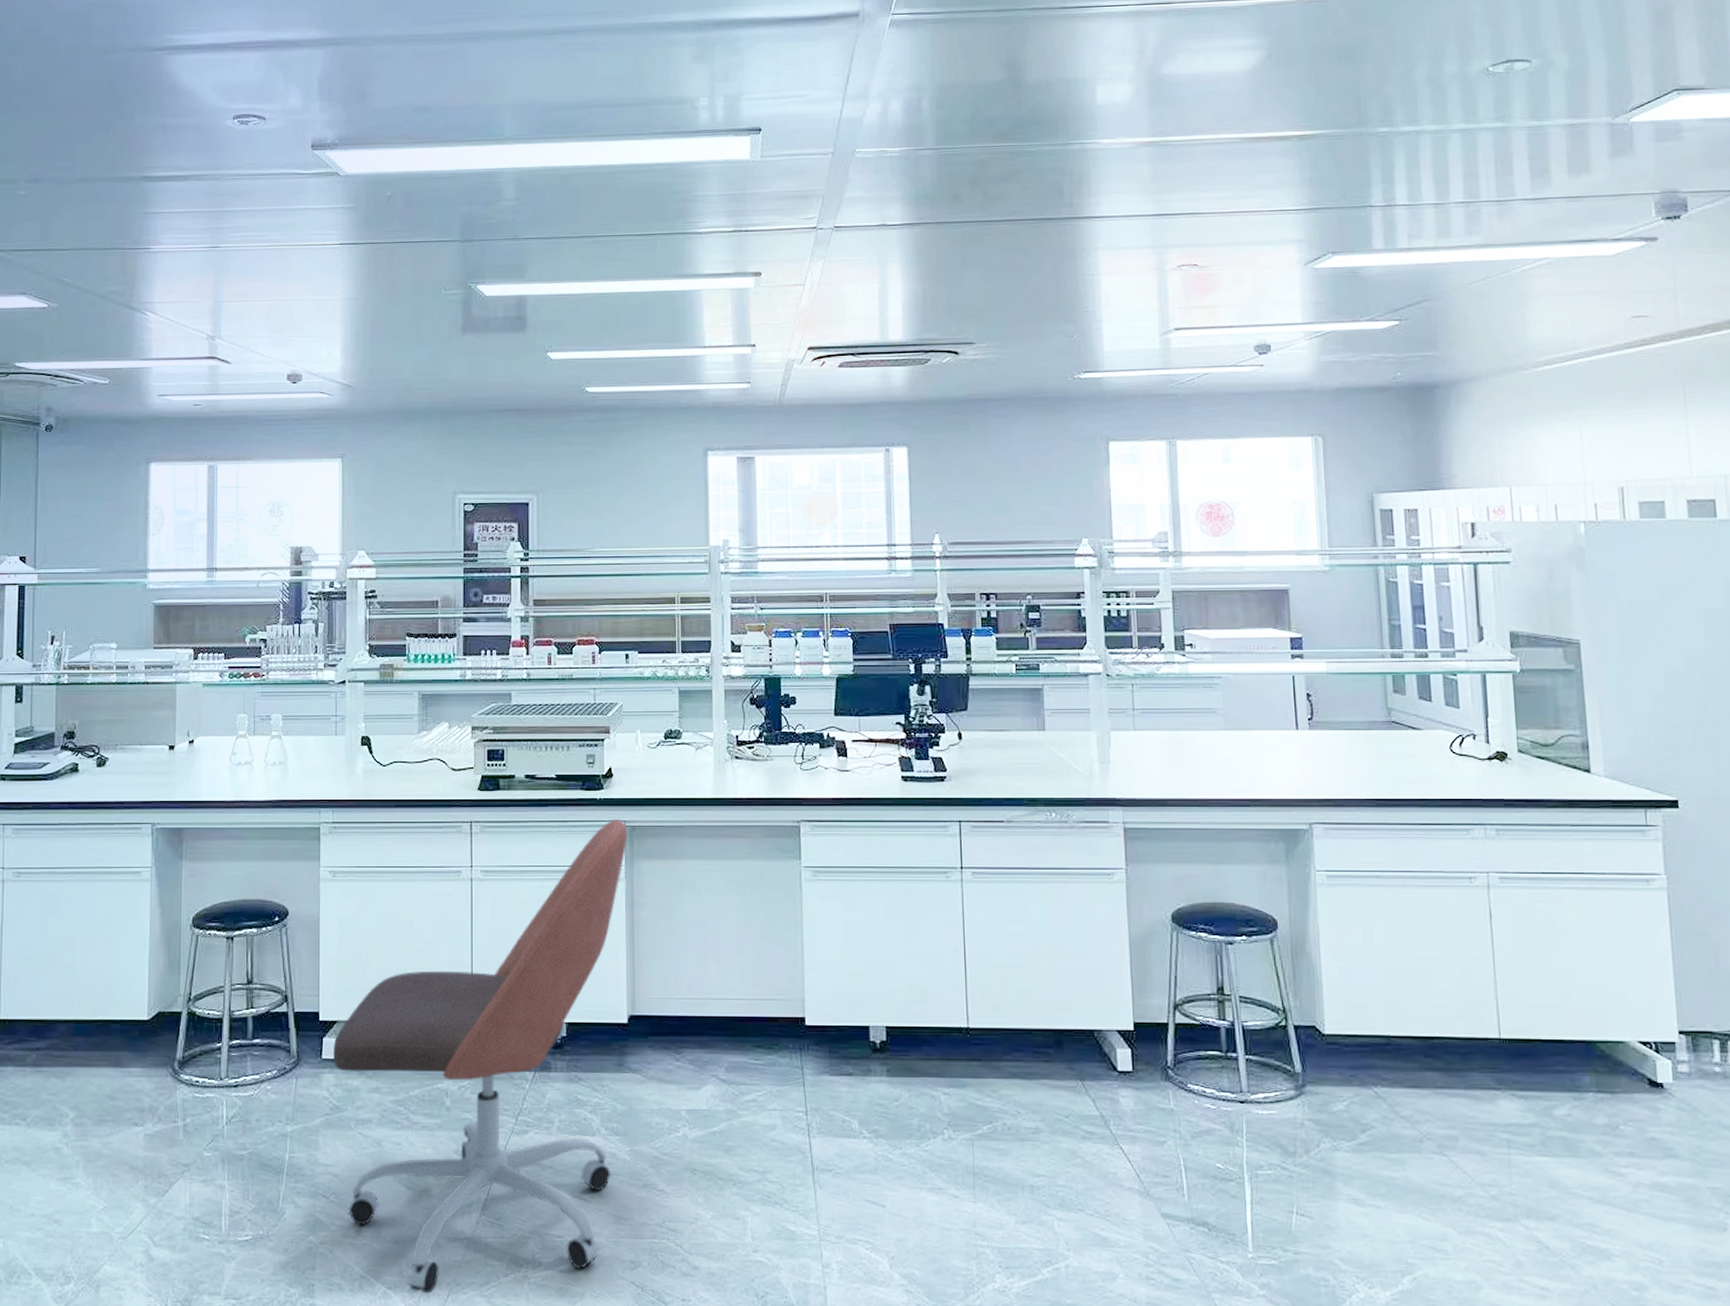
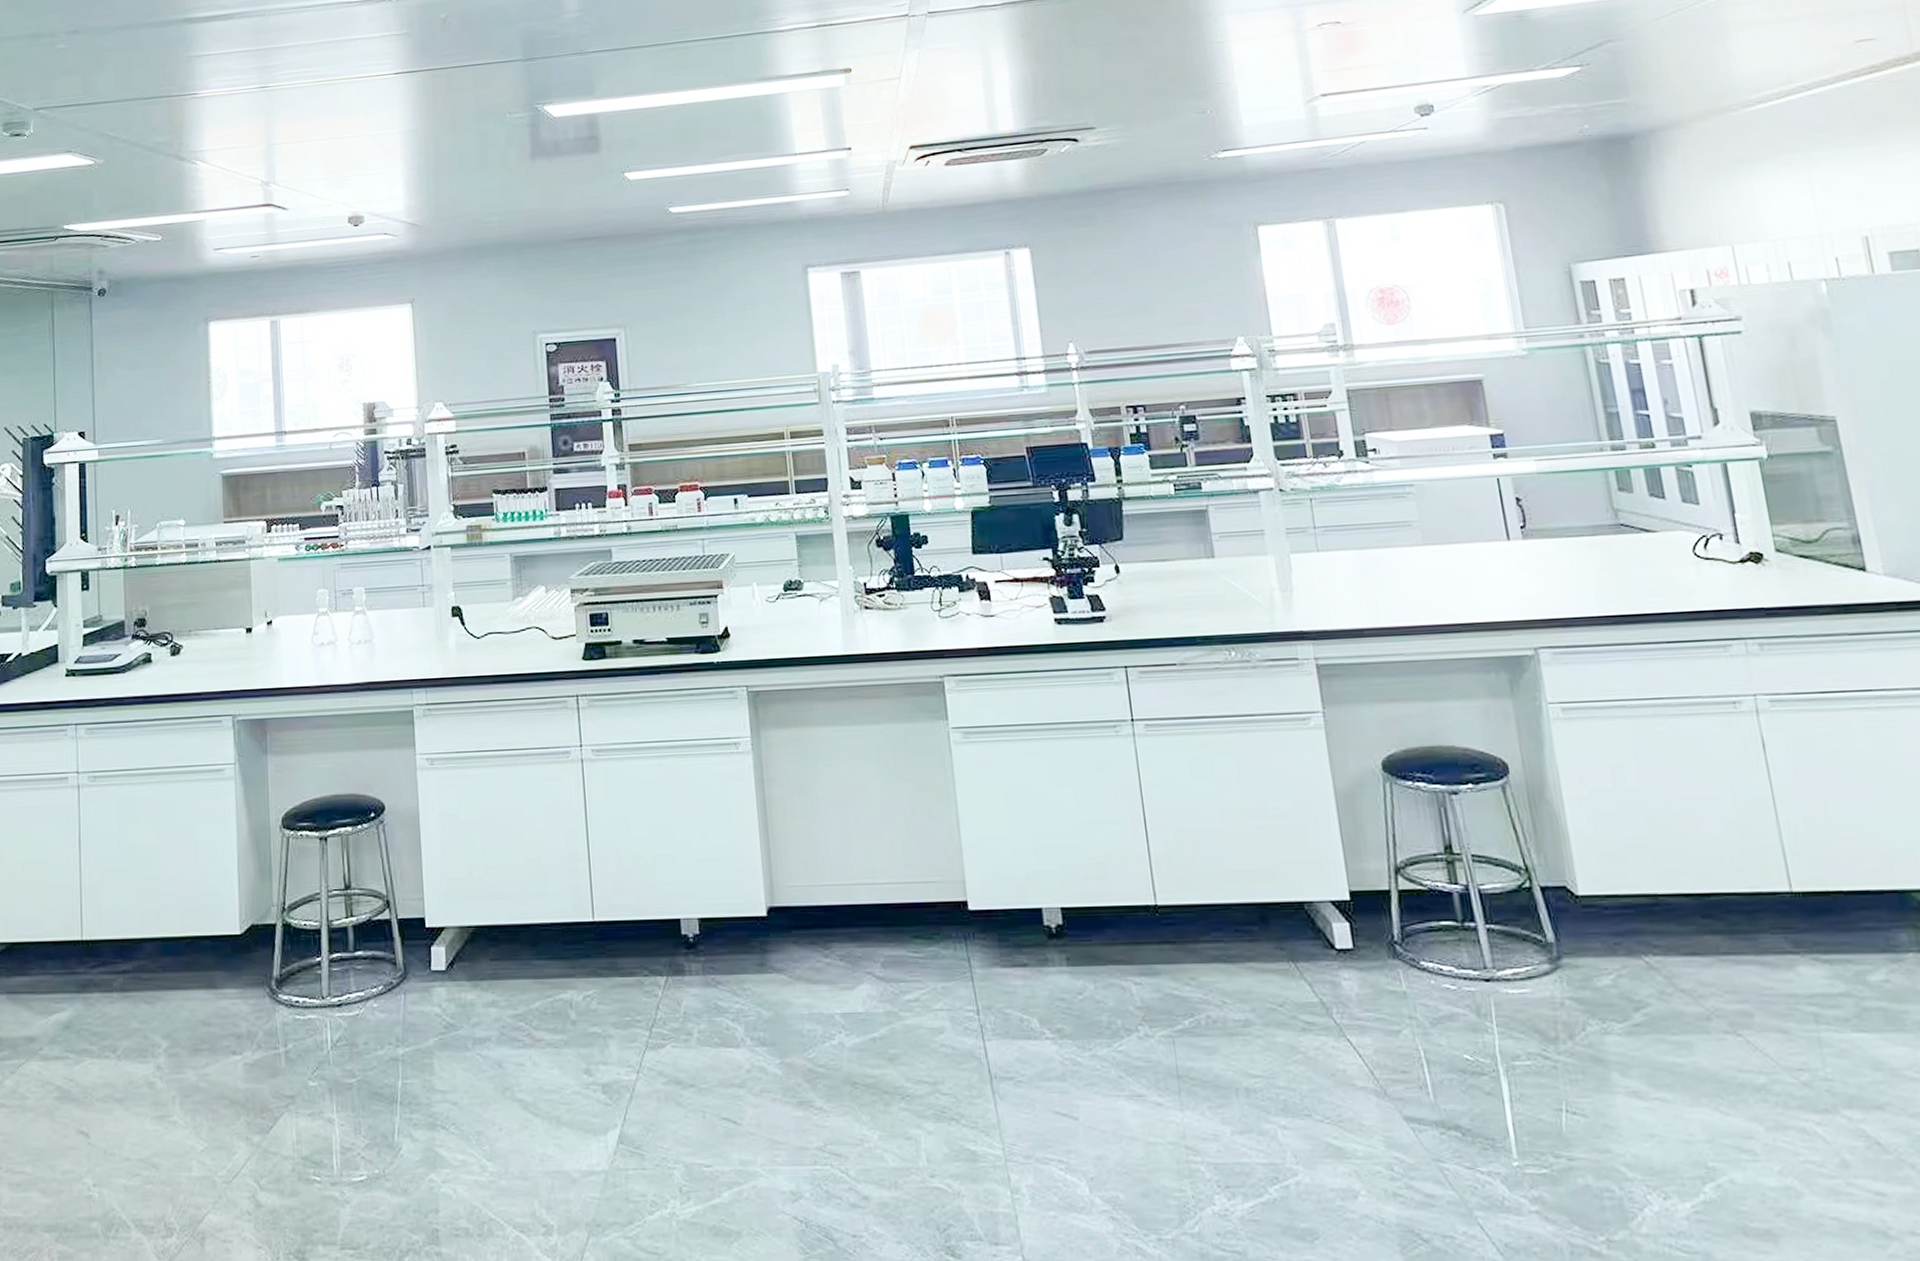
office chair: present [332,818,628,1294] -> none [442,683,761,1237]

